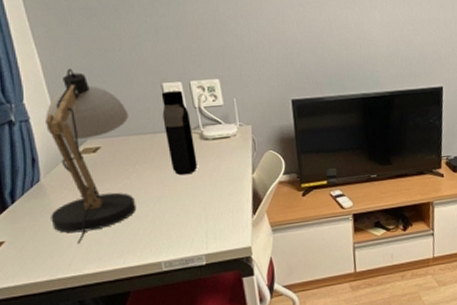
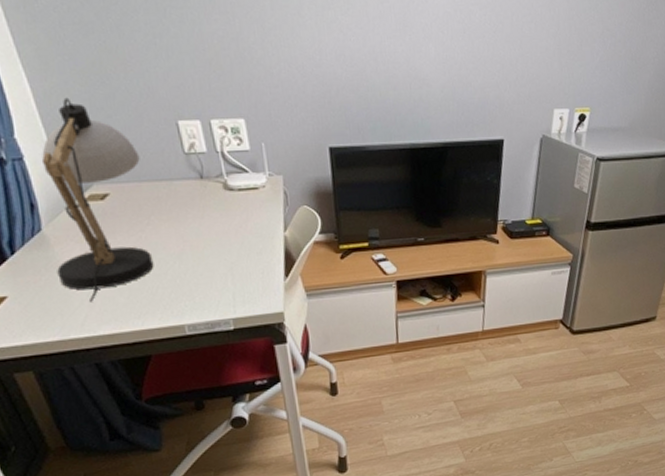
water bottle: present [161,90,198,176] -> none [176,131,222,231]

